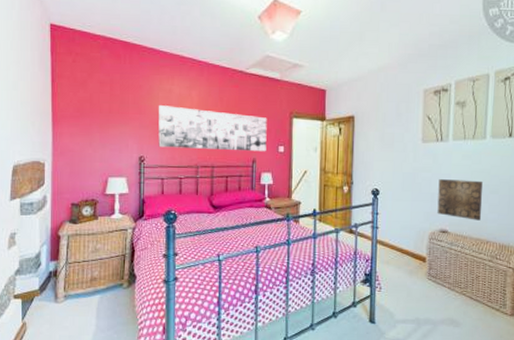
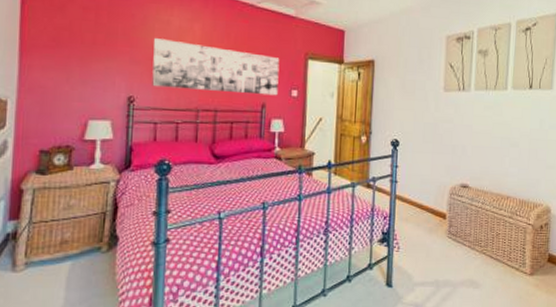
wall art: present [437,179,482,221] -> none [458,131,503,175]

